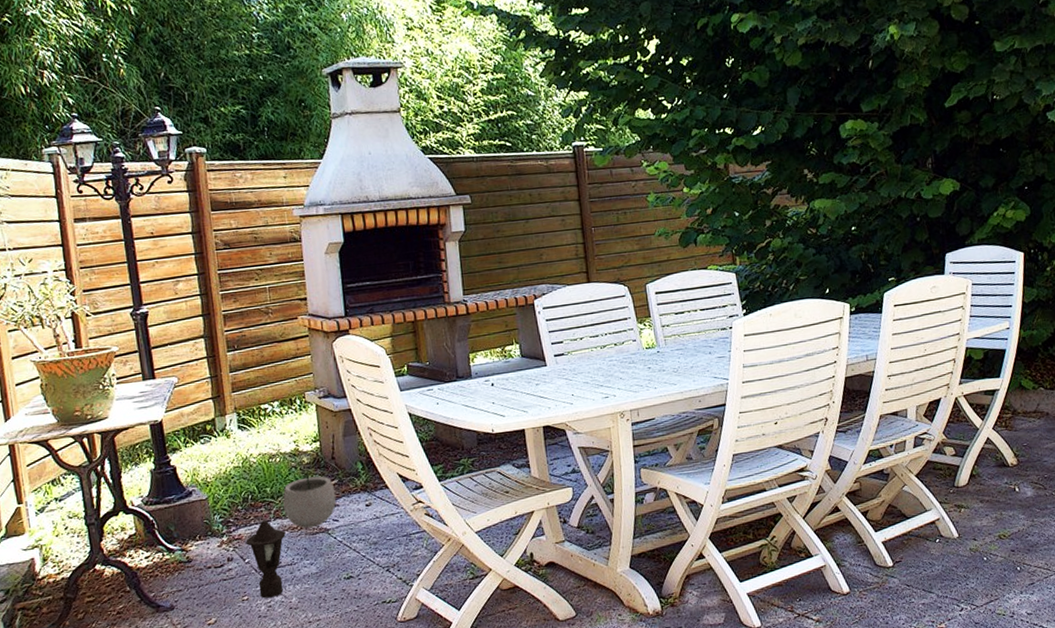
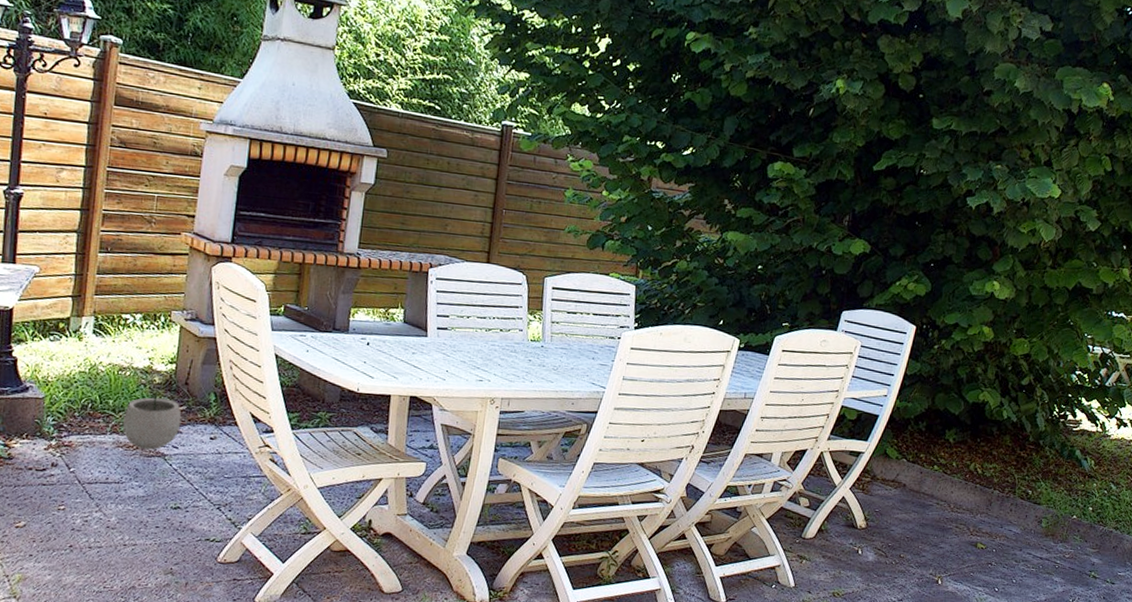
lantern: present [246,520,286,599] -> none [75,431,120,513]

